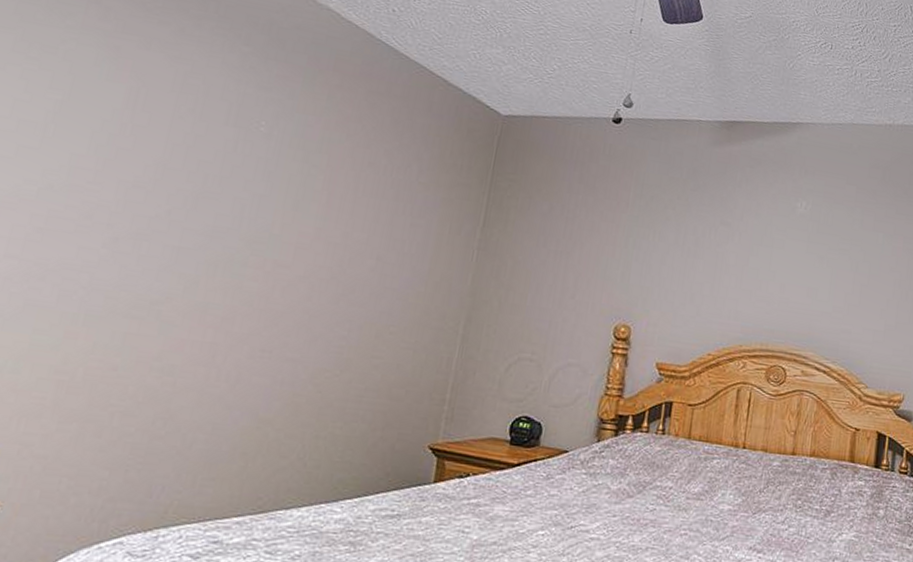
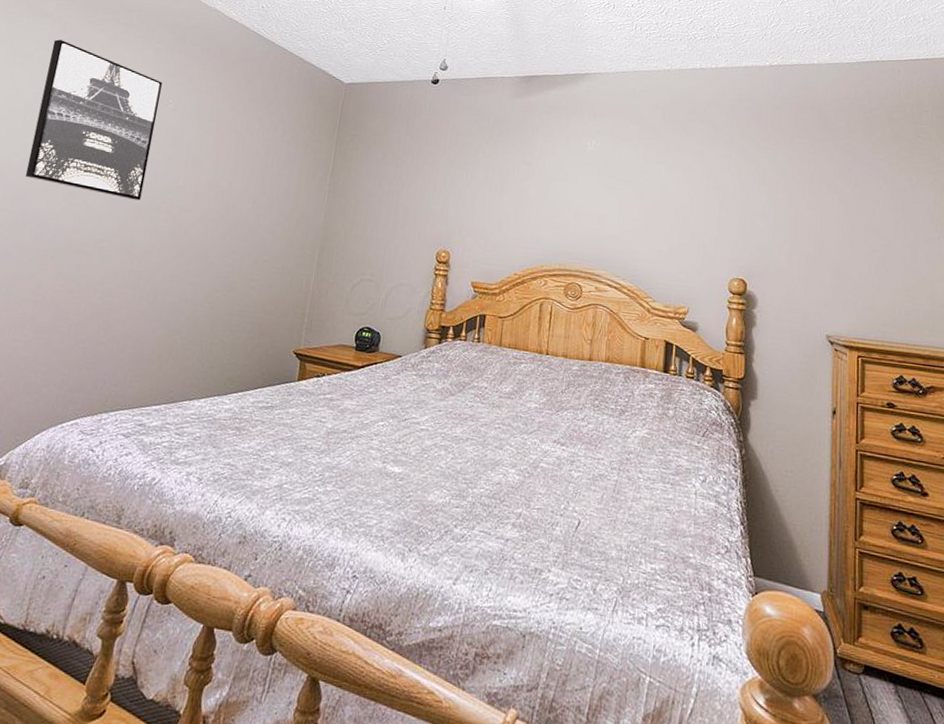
wall art: none [43,29,251,251] -> present [25,39,162,201]

